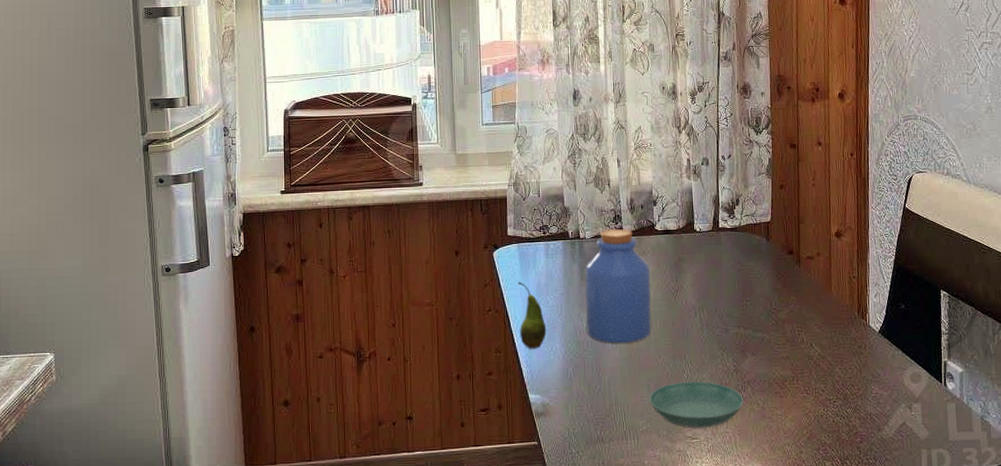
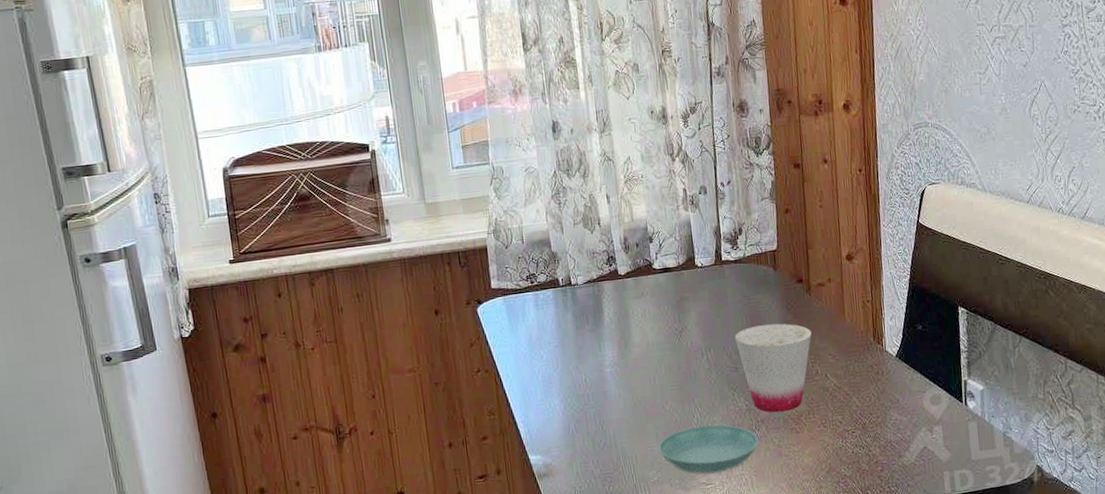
fruit: present [517,281,547,349] -> none [506,337,543,408]
jar: present [585,229,652,344] -> none [579,271,657,394]
cup: none [726,291,799,375] -> present [734,323,812,413]

